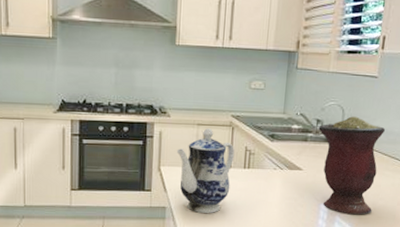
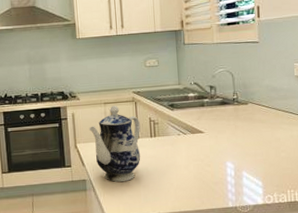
vase: present [318,116,385,215] -> none [212,79,276,169]

